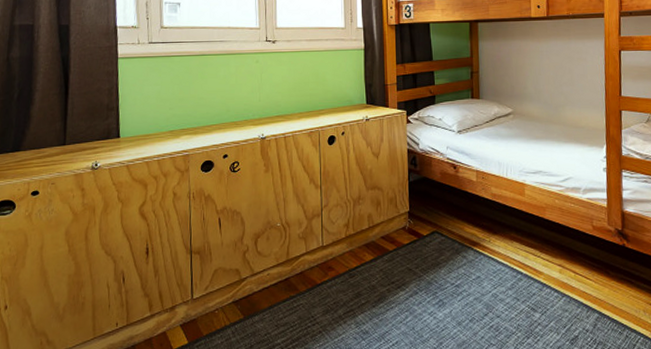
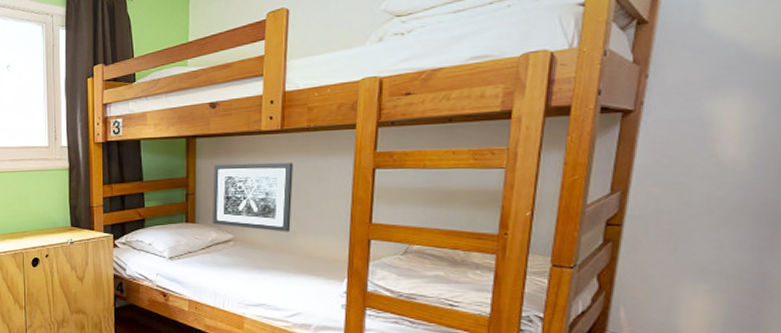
wall art: none [493,45,559,106] -> present [213,163,293,232]

